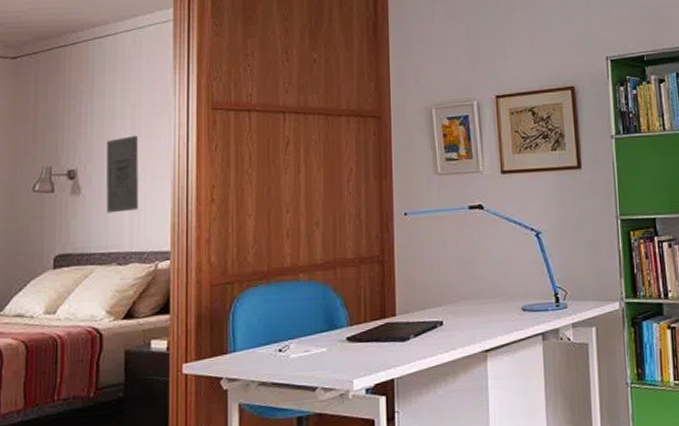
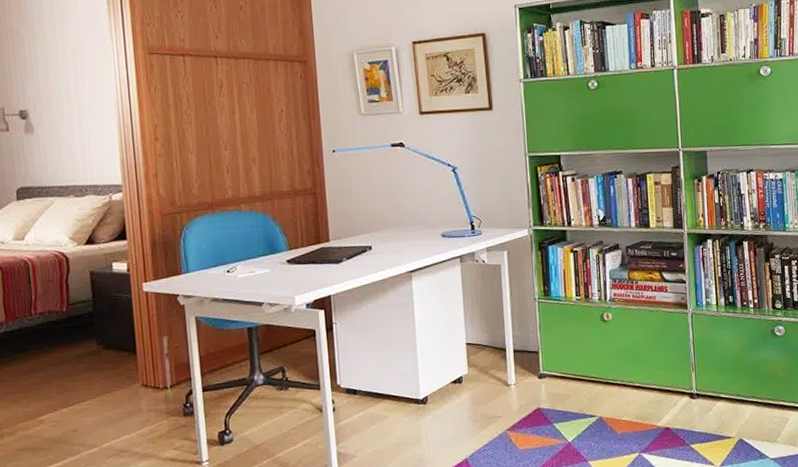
wall art: present [106,135,139,213] -> none [52,78,88,150]

